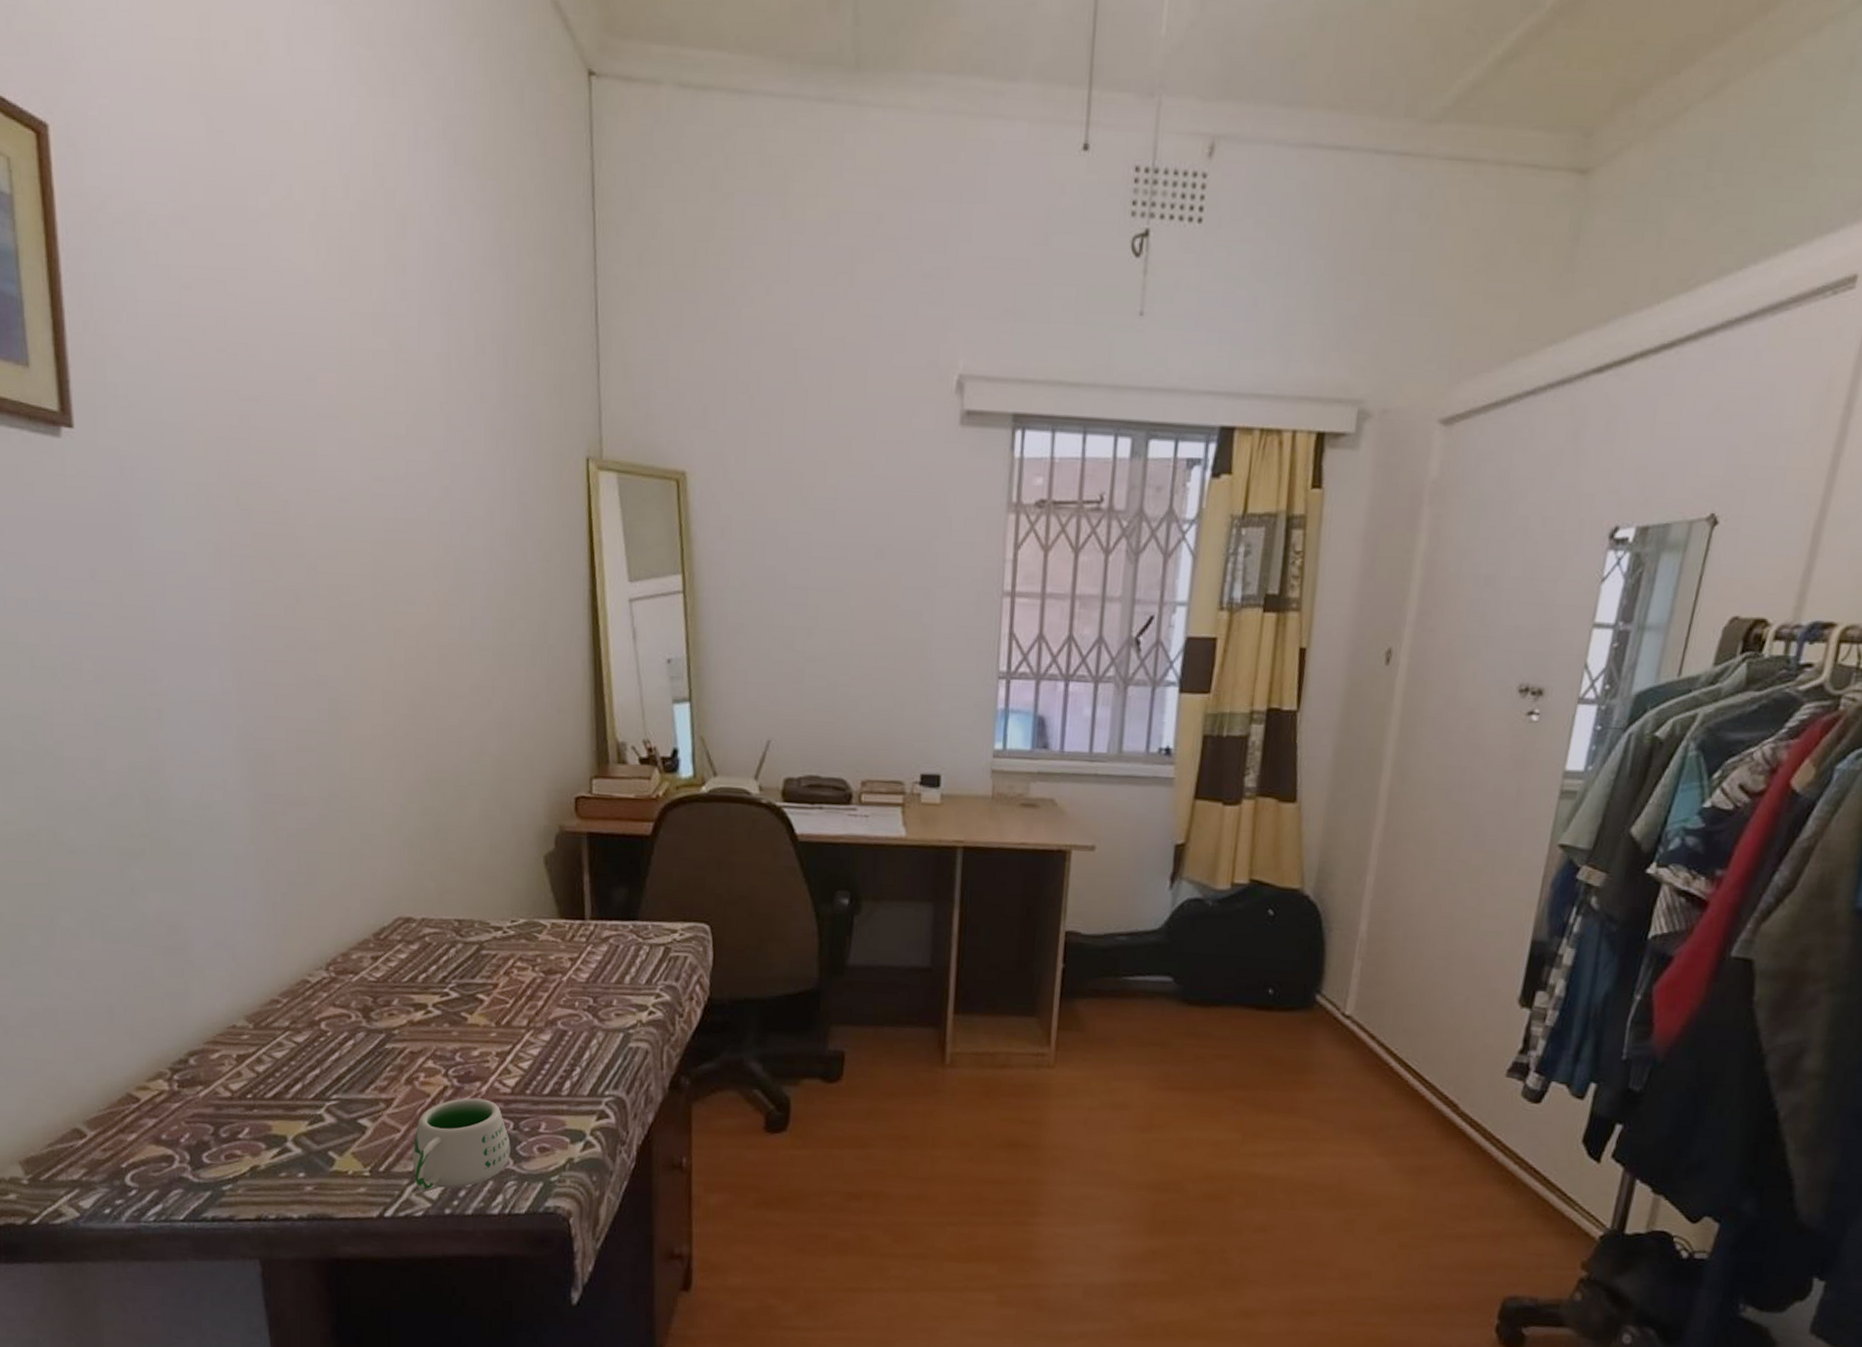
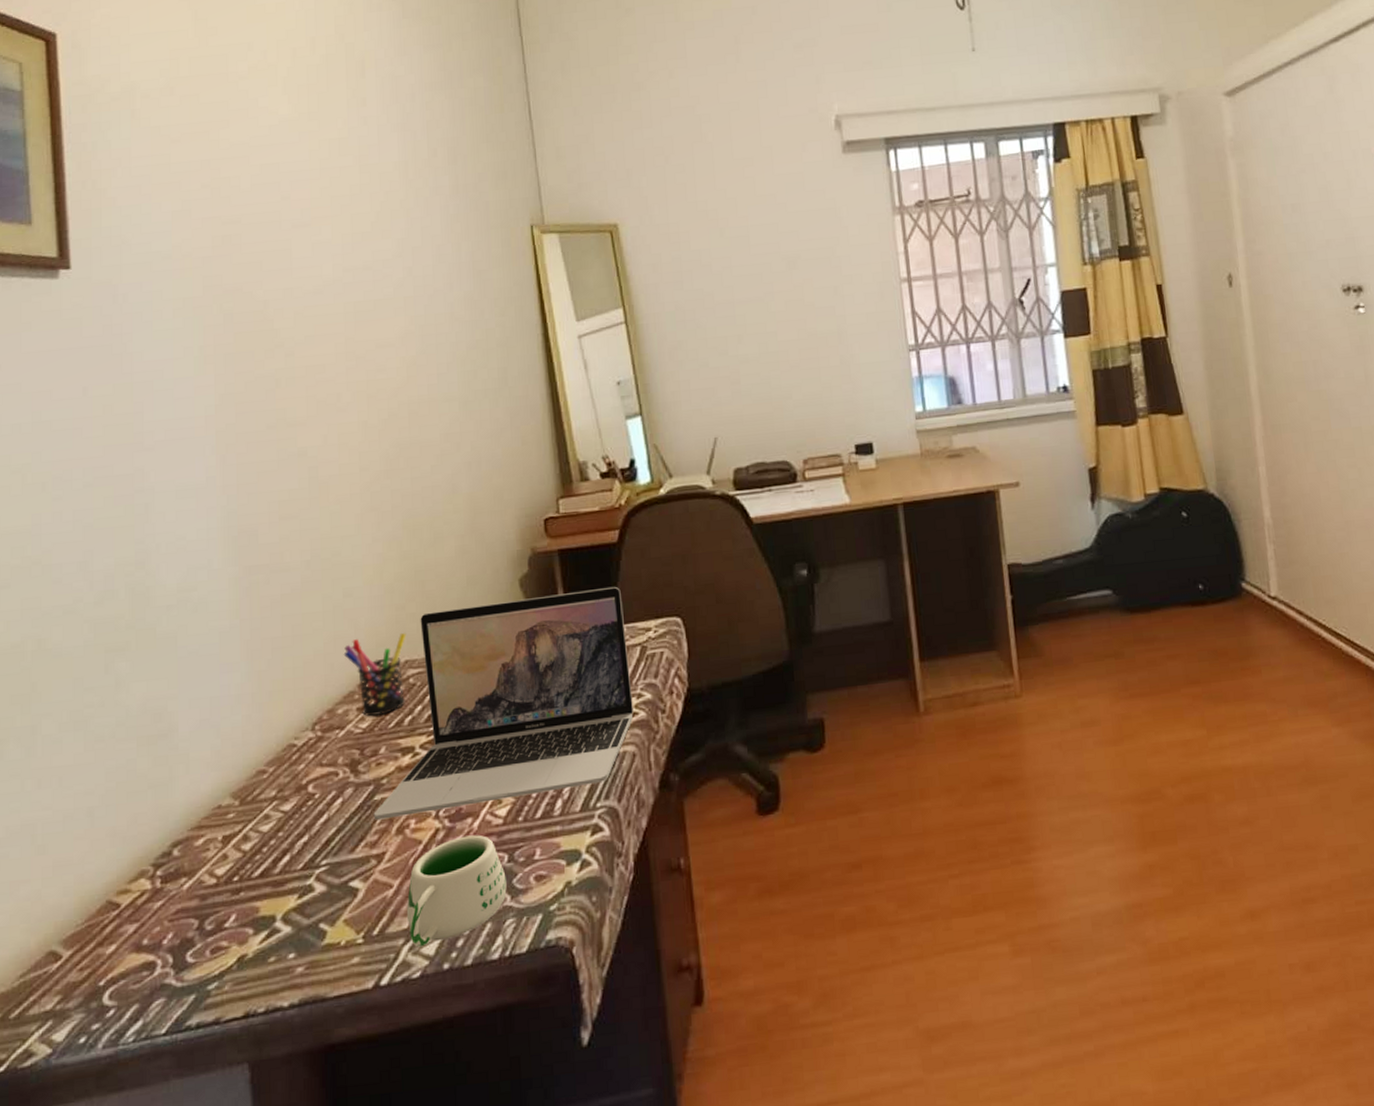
pen holder: none [359,888,424,968] -> present [343,633,406,716]
laptop: none [384,873,651,1073] -> present [373,586,633,820]

